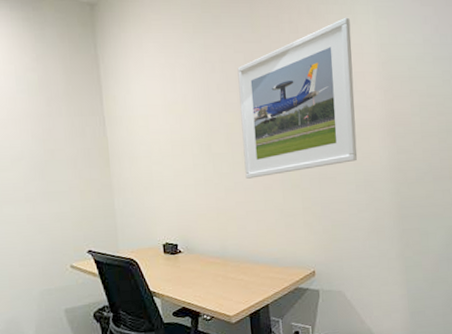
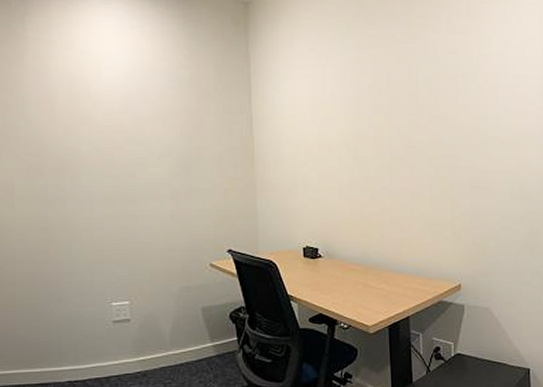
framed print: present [237,17,358,179] -> none [390,17,514,184]

